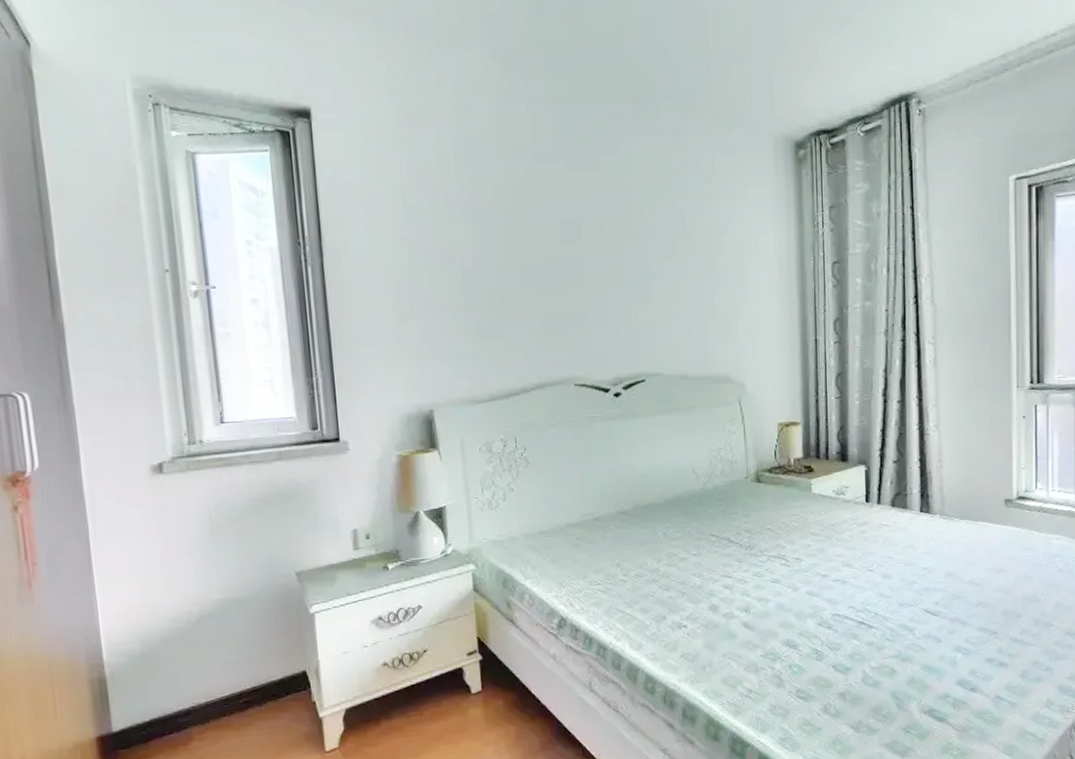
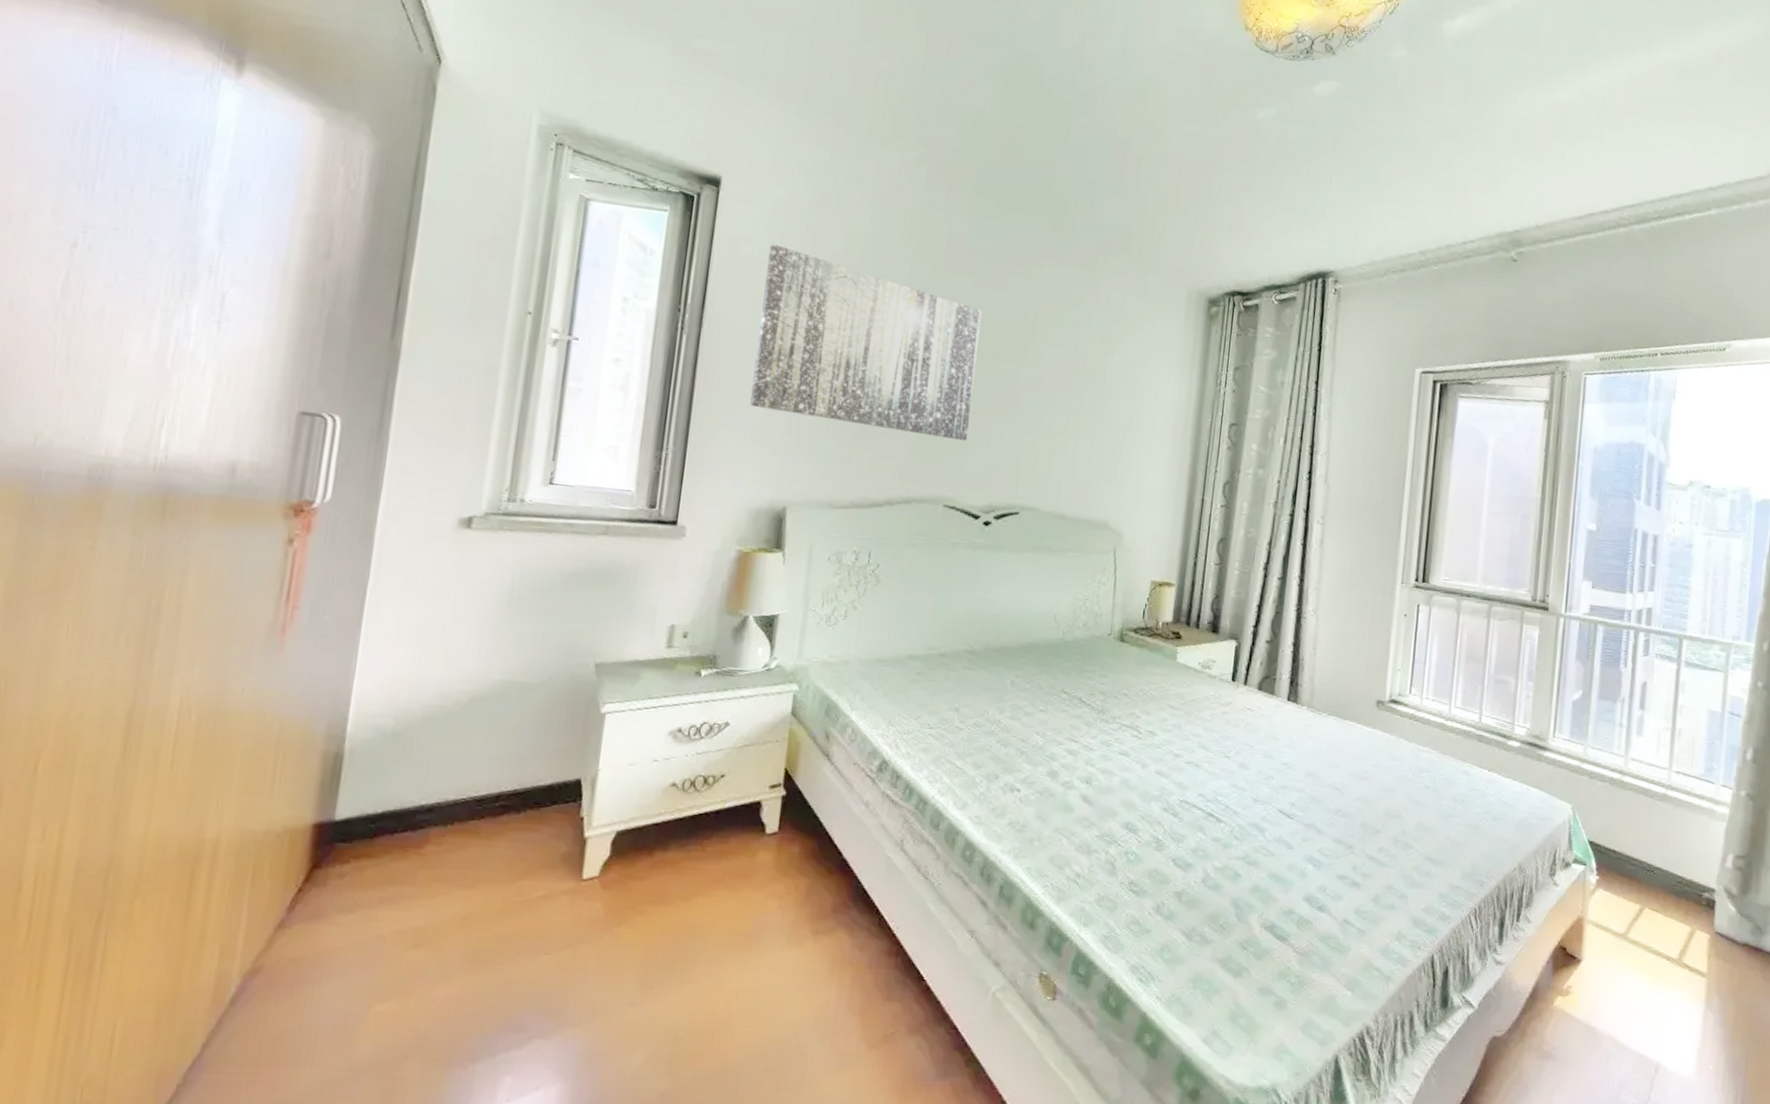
wall art: none [369,164,586,323] -> present [750,244,983,442]

